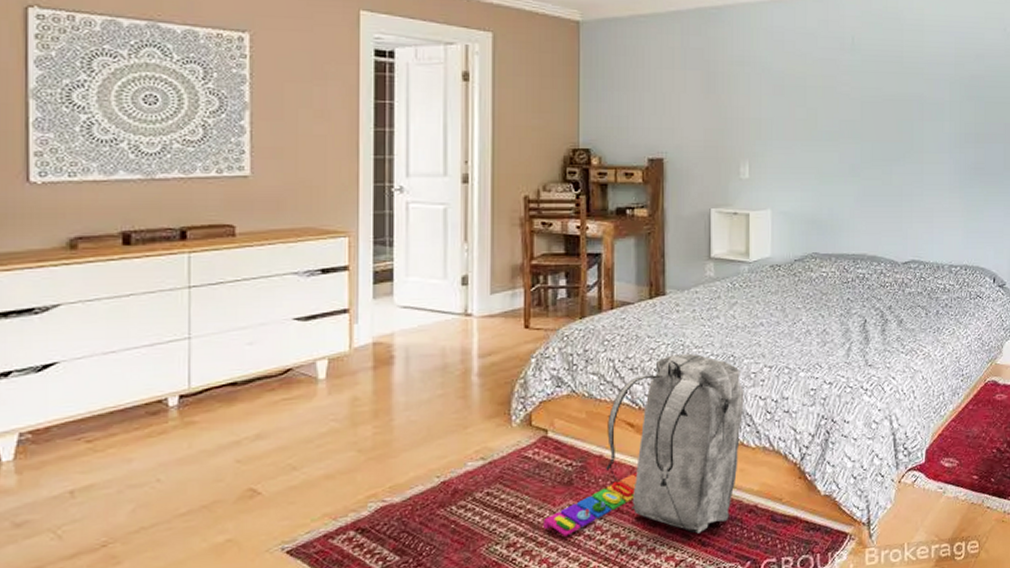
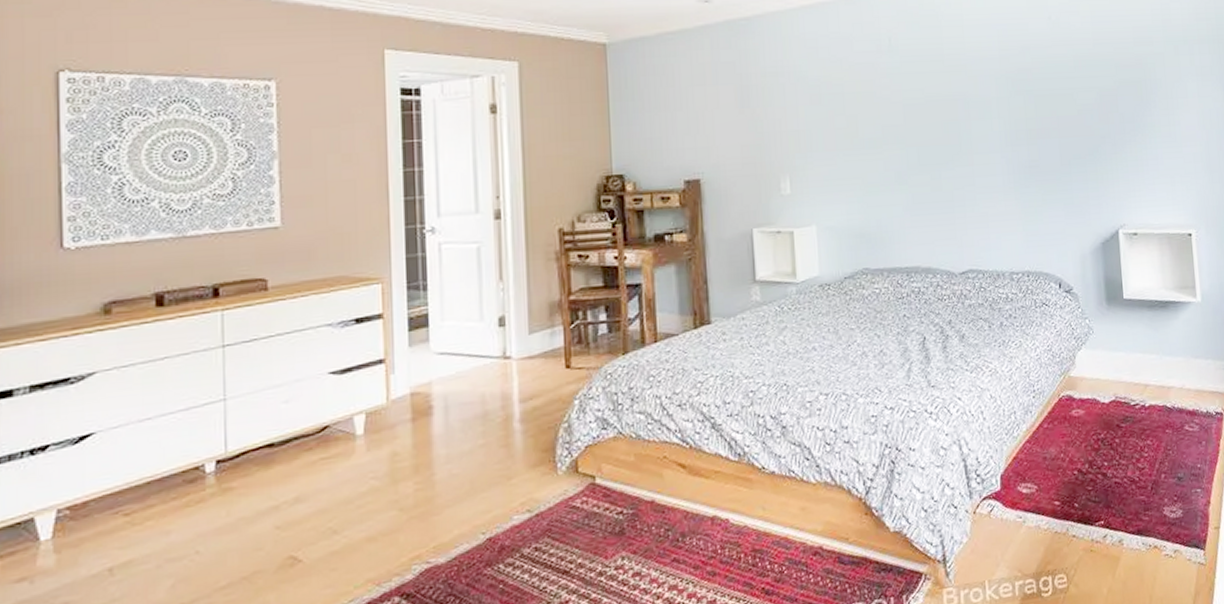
knob puzzle: present [542,472,638,536] -> none [595,517,693,592]
backpack: present [606,354,744,534] -> none [657,385,801,582]

